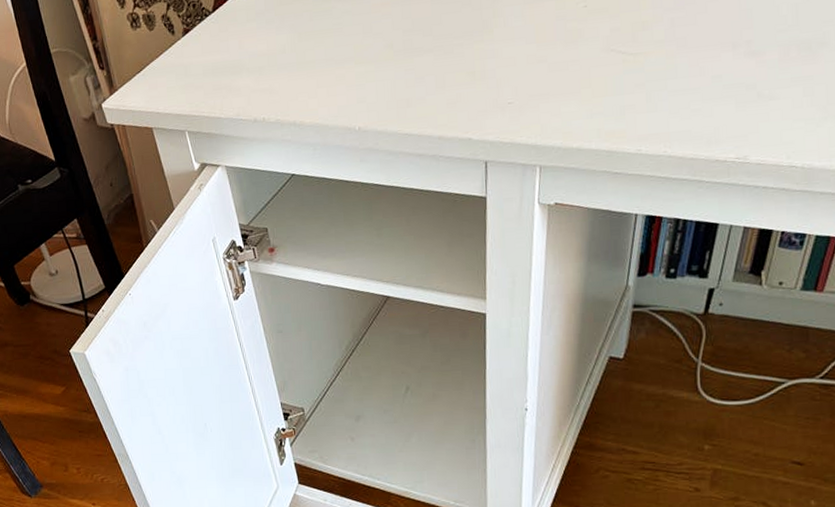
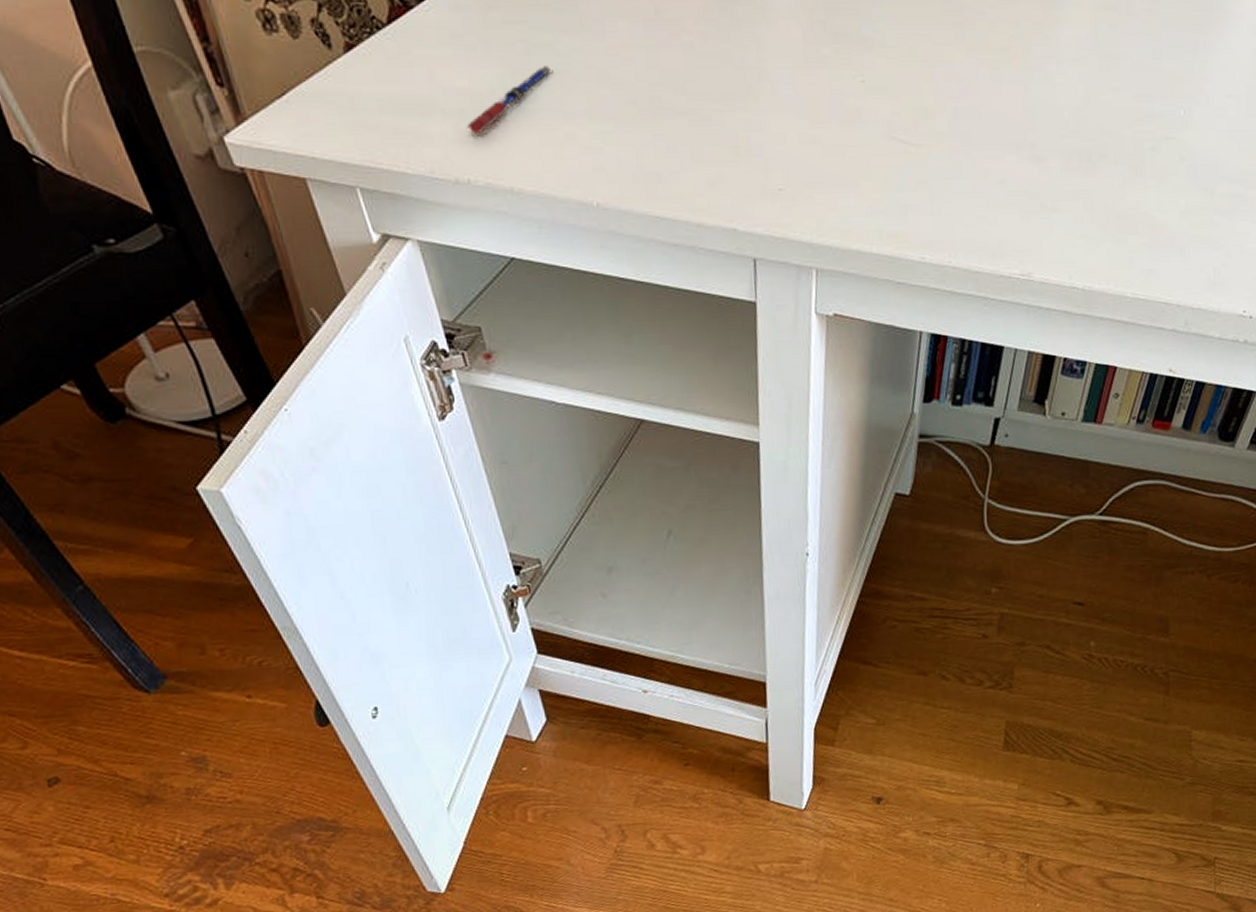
pen: none [264,27,330,83] -> present [466,66,554,133]

